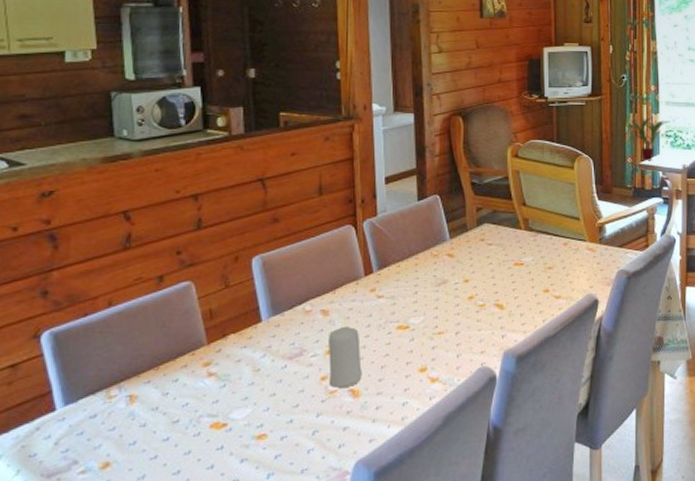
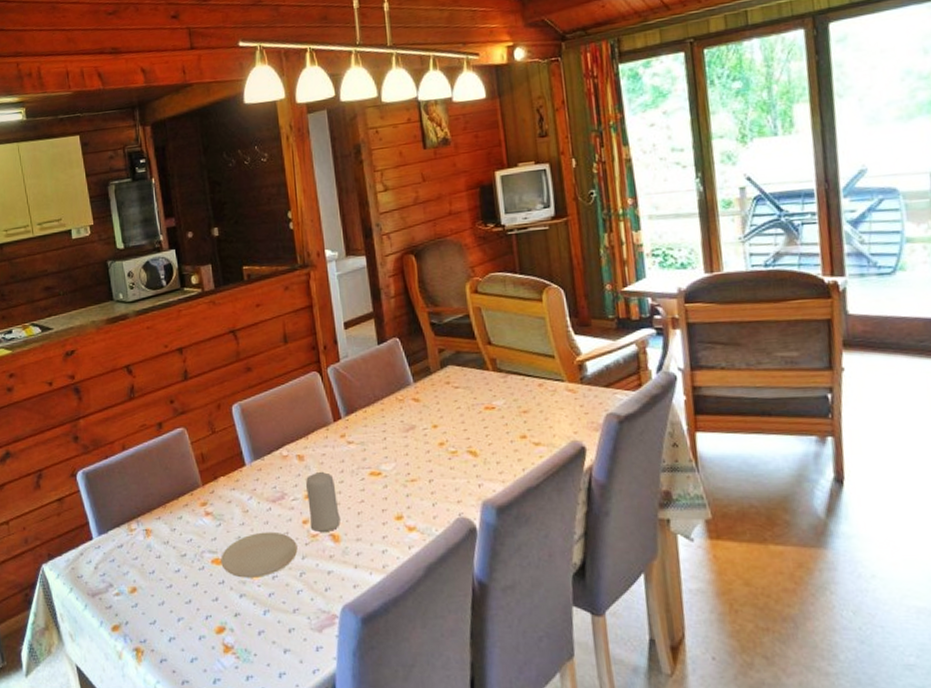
plate: none [222,390,313,442] -> present [221,531,298,578]
potted plant: present [628,118,670,161] -> none [602,236,656,287]

